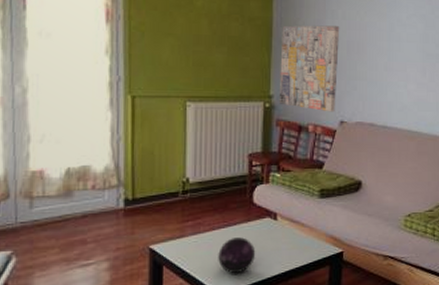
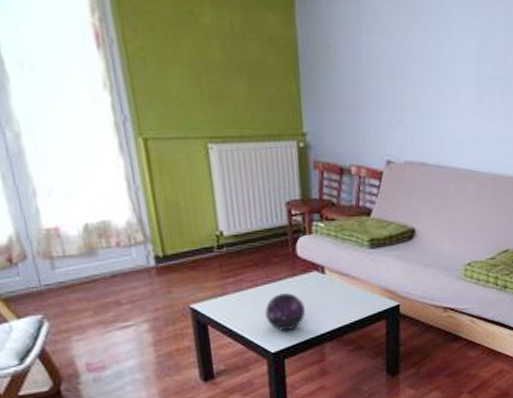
wall art: present [279,25,340,112] -> none [309,44,380,151]

